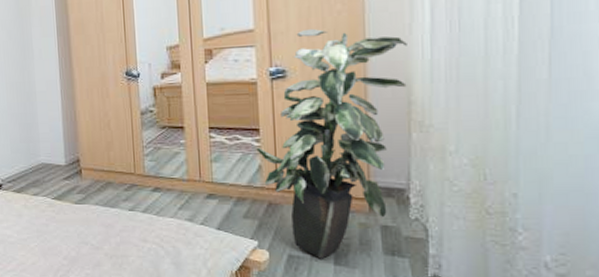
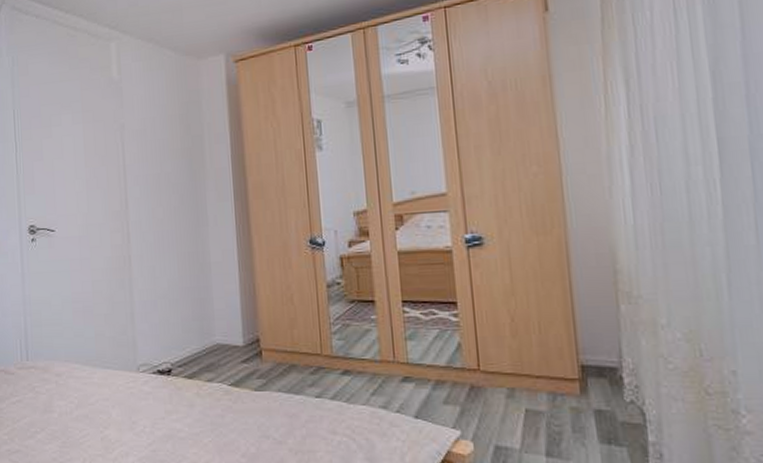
indoor plant: present [256,28,407,259] -> none [454,192,611,450]

